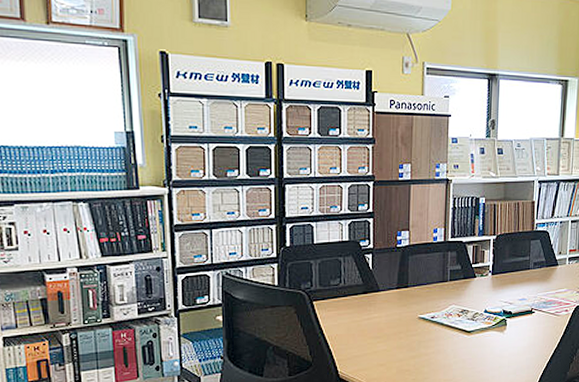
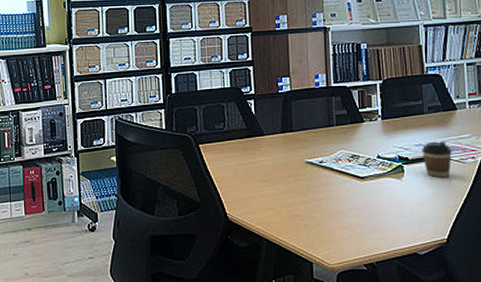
coffee cup: none [524,296,549,329] -> present [421,141,452,177]

